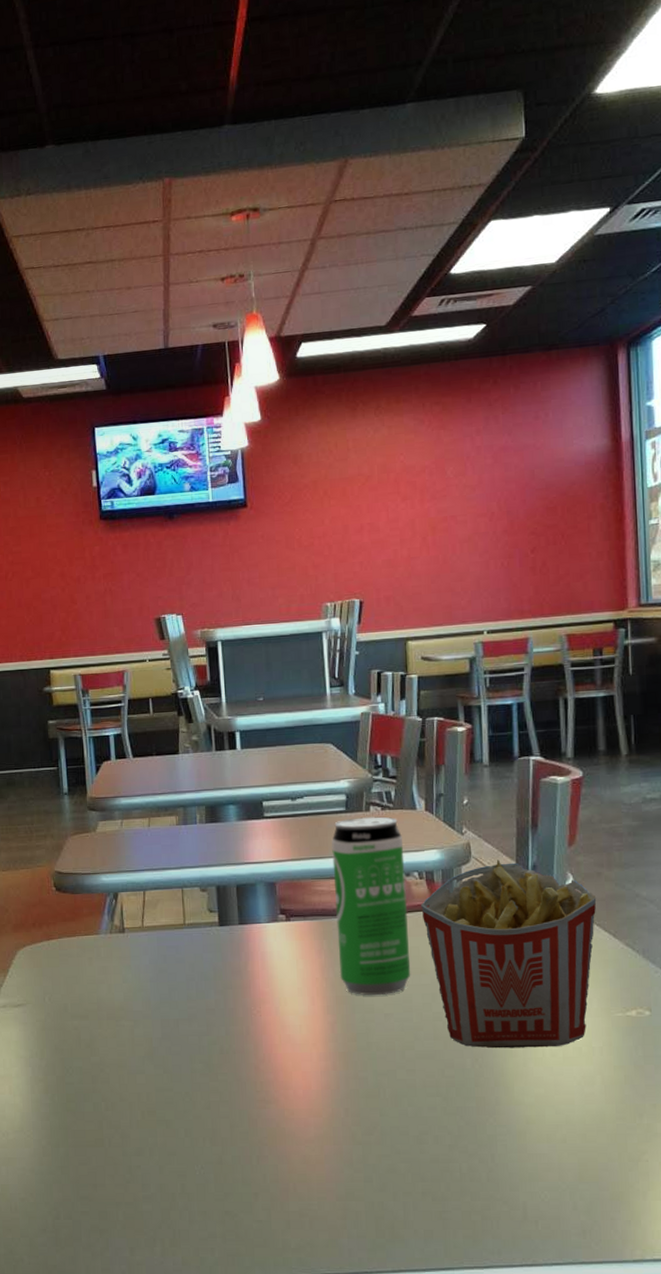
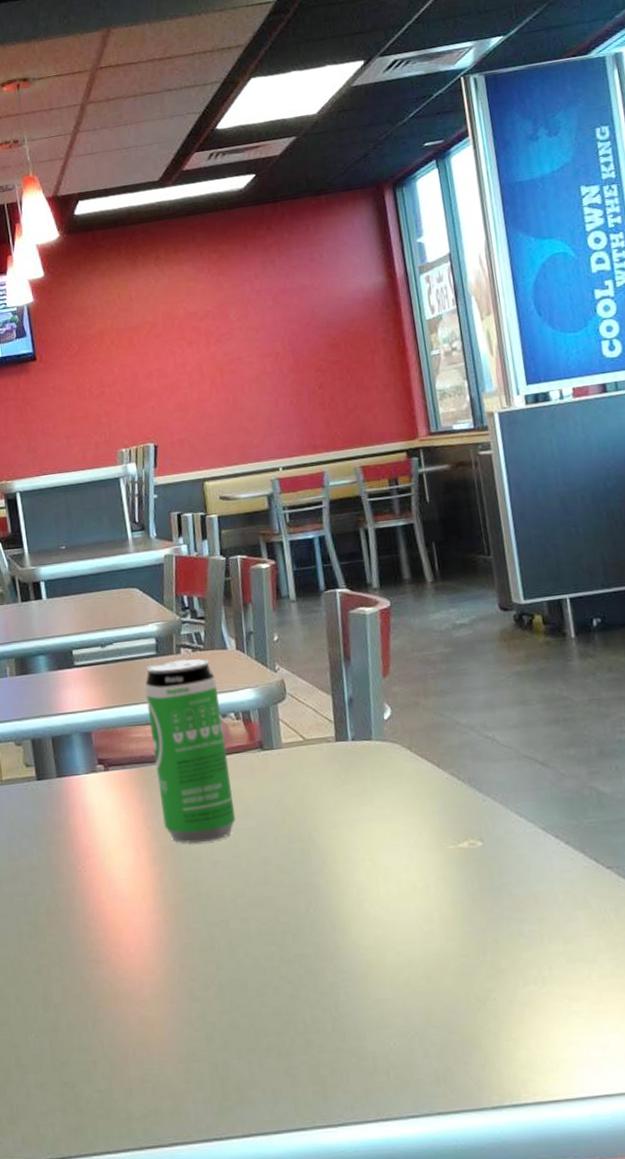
french fries: present [421,860,597,1049] -> none [240,695,419,891]

